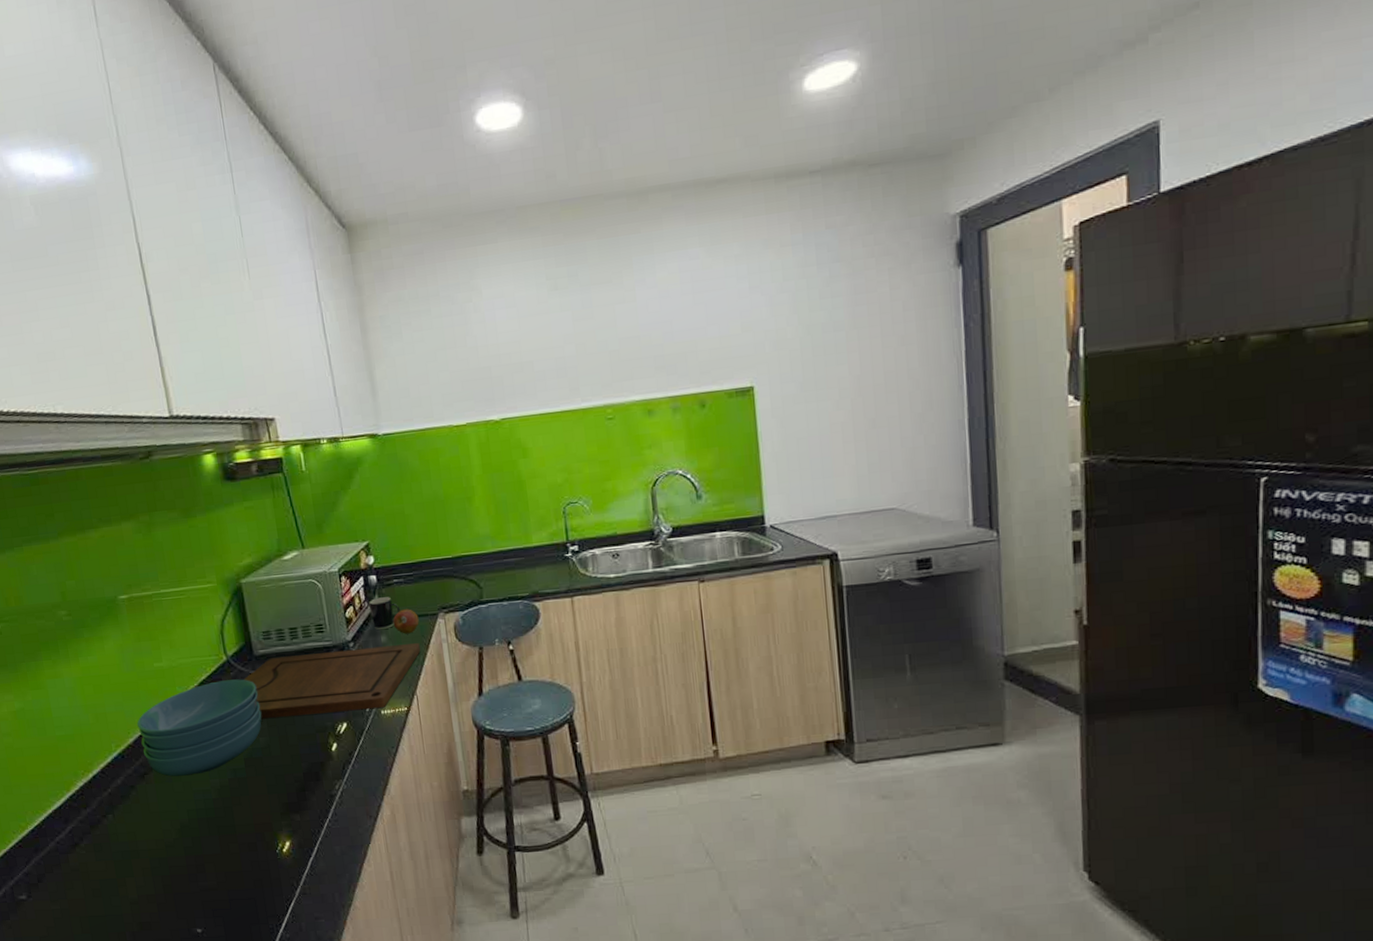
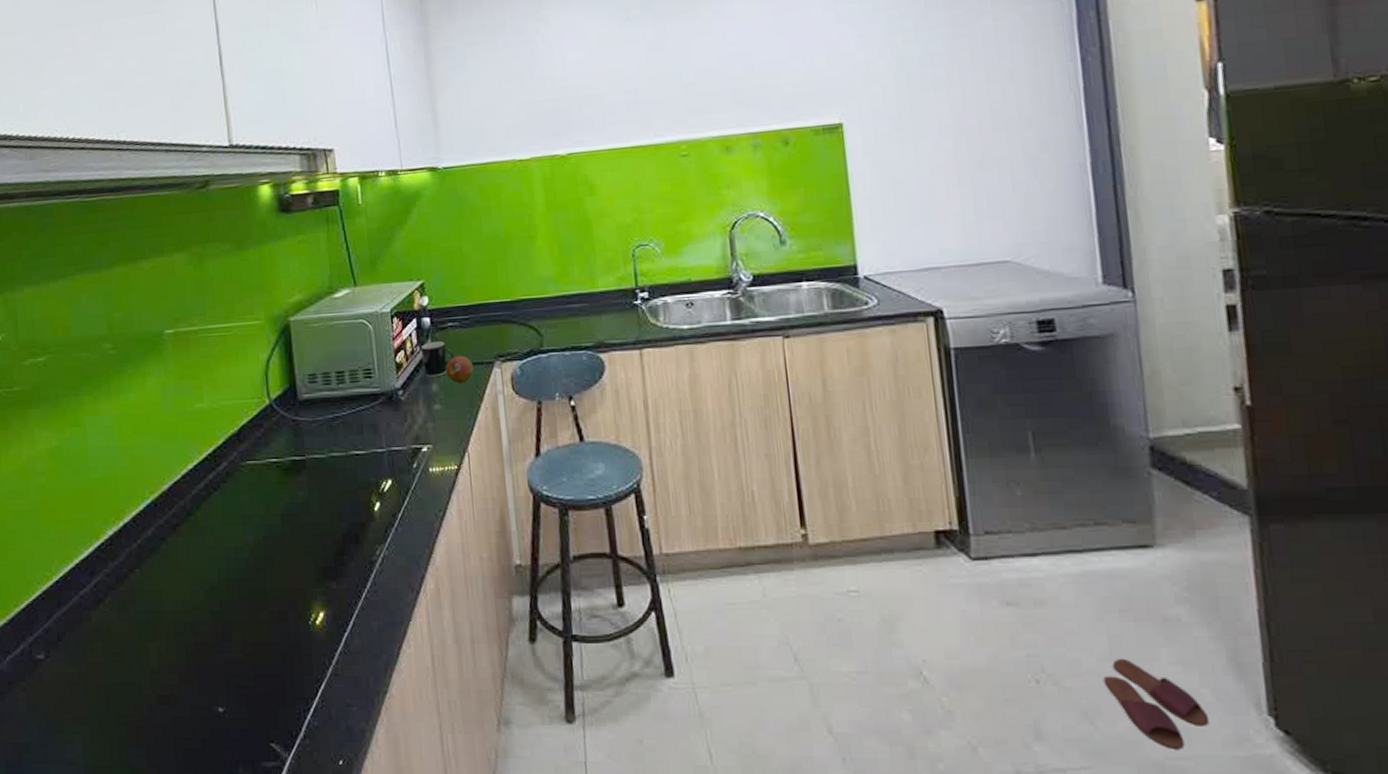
bowl: present [137,679,262,777] -> none [173,425,302,530]
cutting board: present [243,643,421,720] -> none [285,394,474,471]
slippers: none [957,834,1038,902] -> present [1103,658,1209,749]

